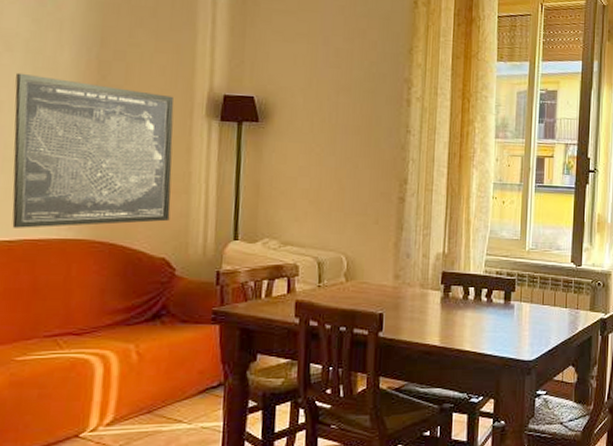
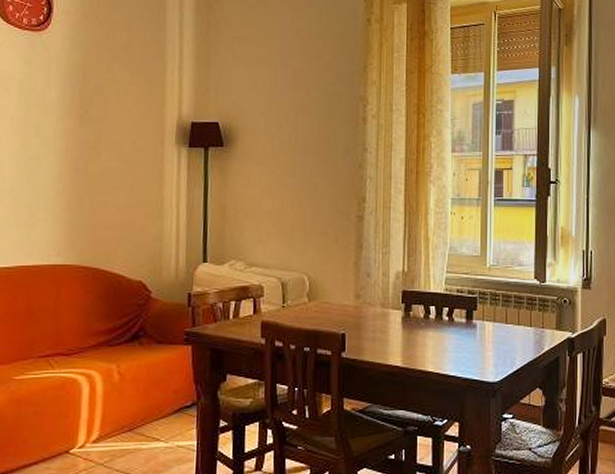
wall art: present [12,72,174,228] -> none [10,111,147,255]

